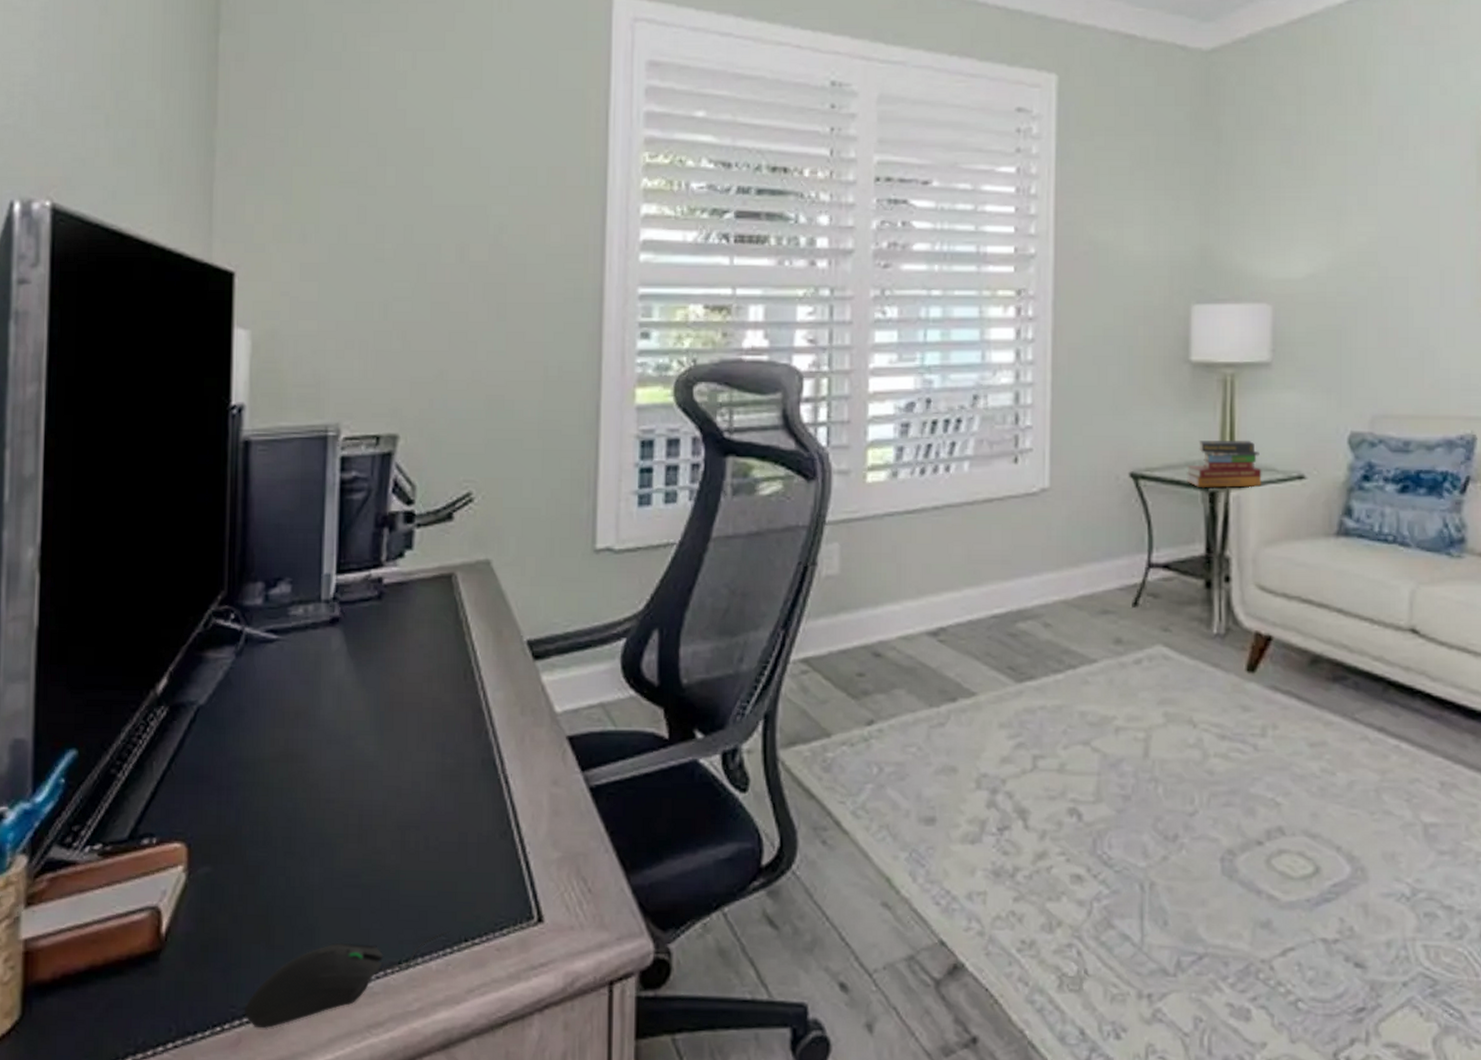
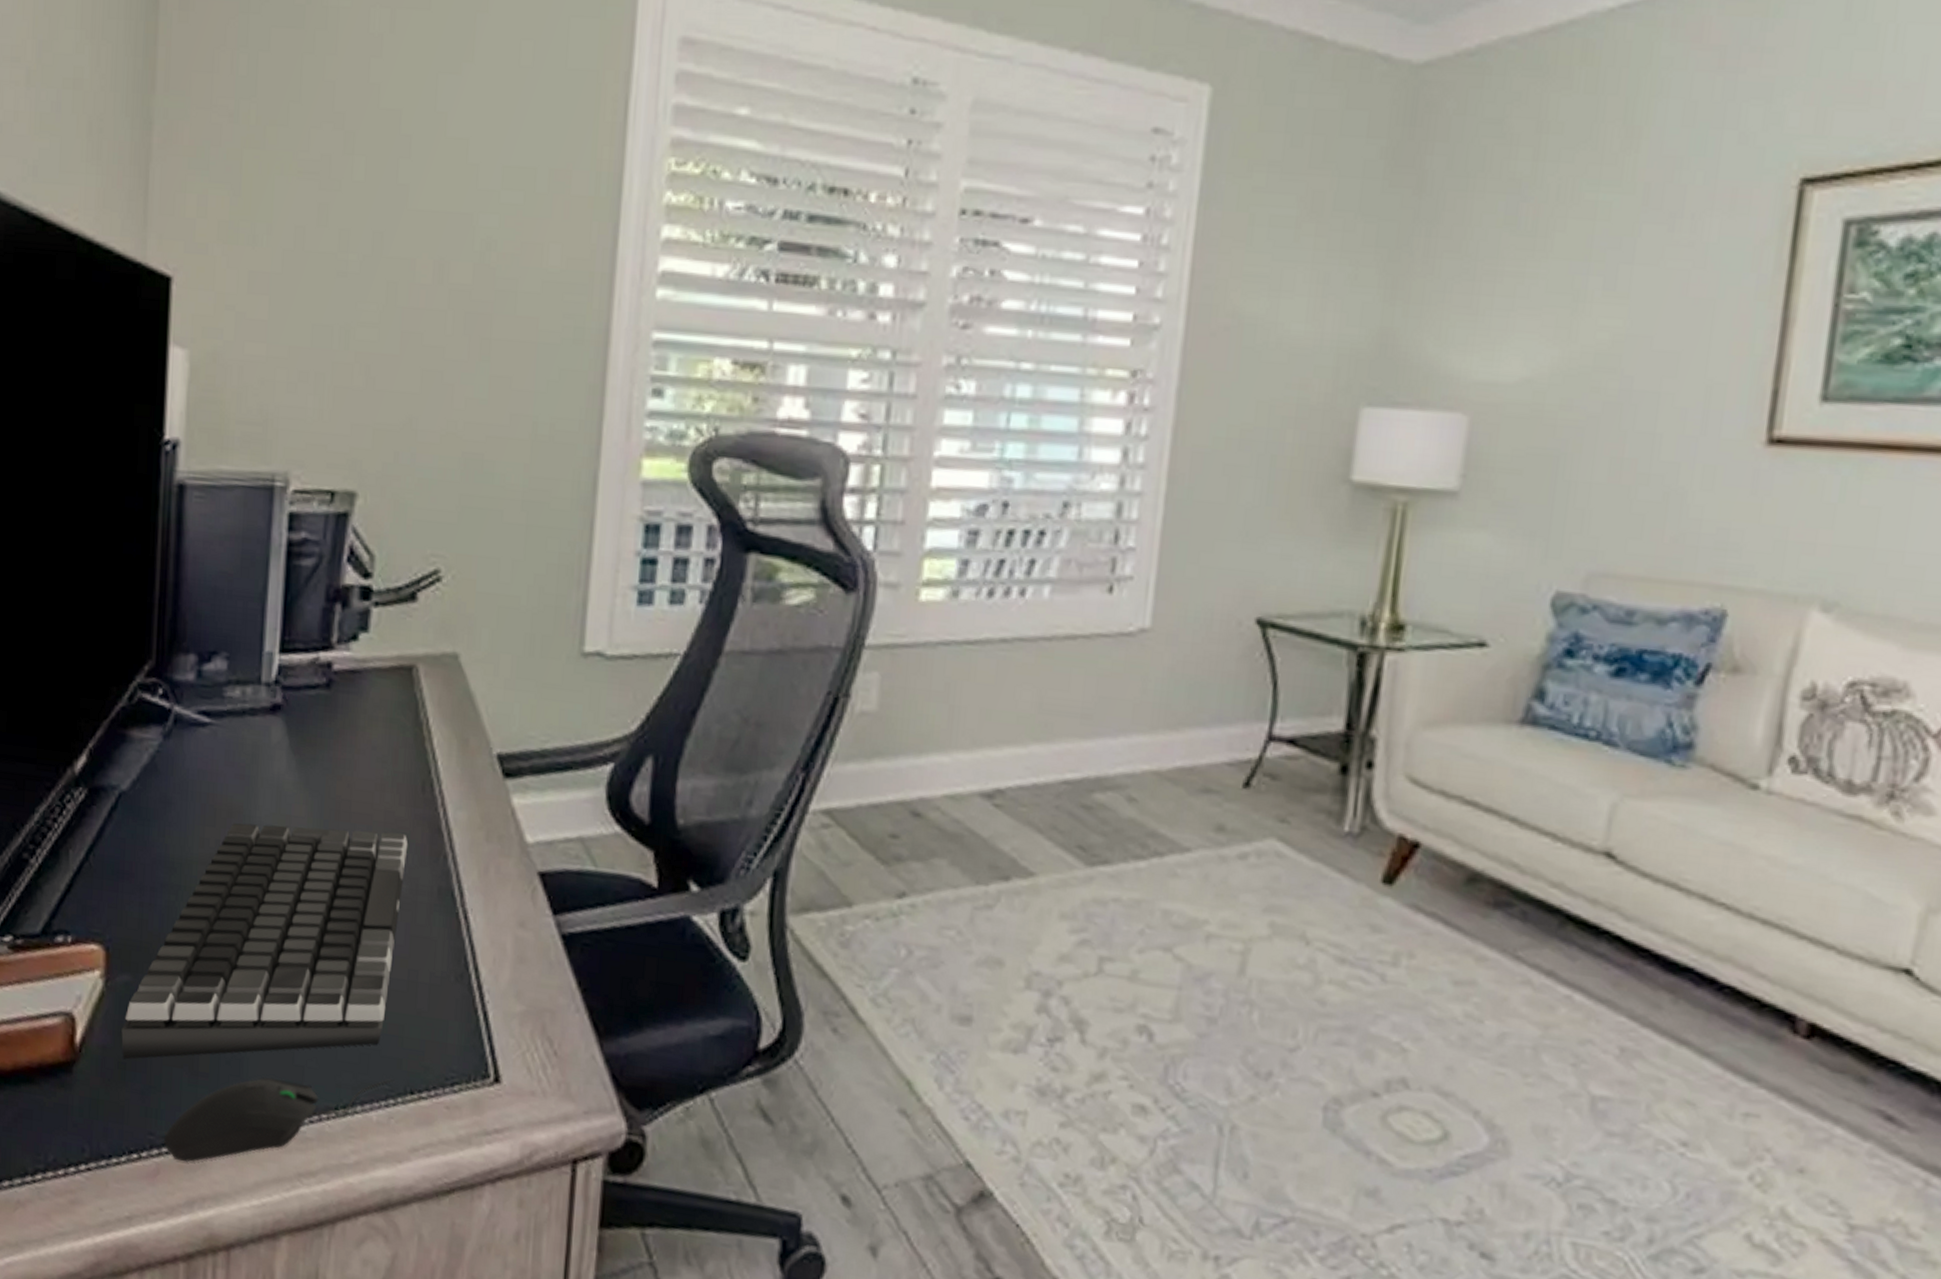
computer keyboard: none [203,715,454,943] -> present [121,823,409,1060]
books: present [1186,440,1262,488] -> none [1329,585,1431,652]

